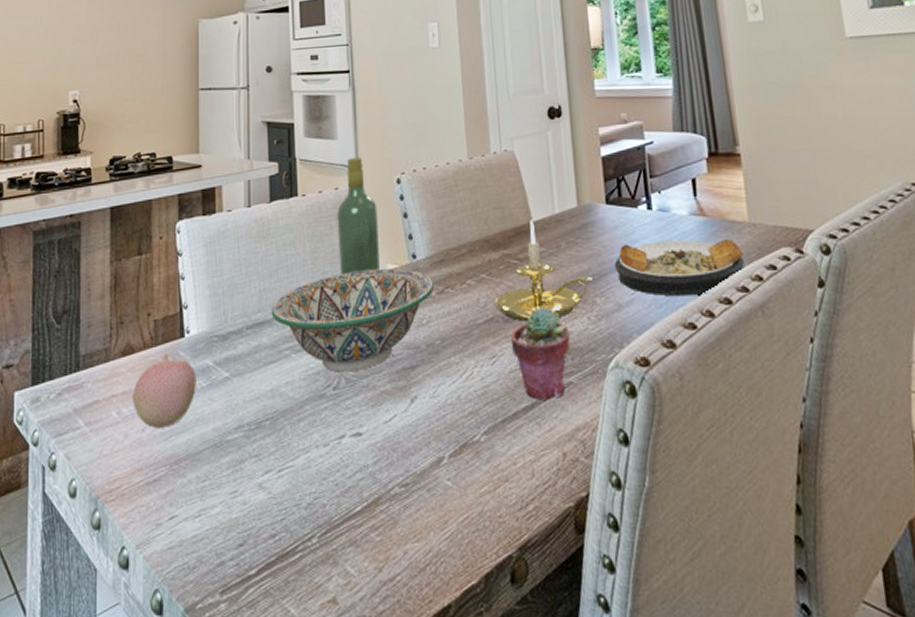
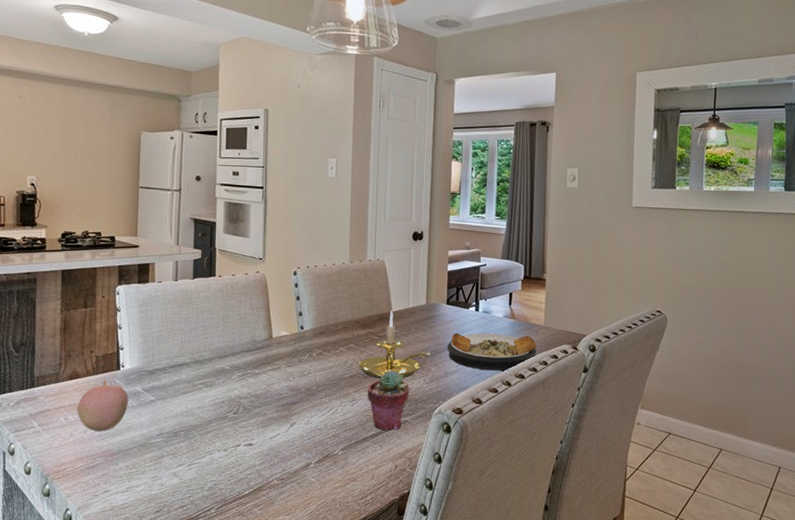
decorative bowl: present [271,269,434,372] -> none [189,334,315,403]
wine bottle: present [337,157,381,276] -> none [244,253,277,337]

